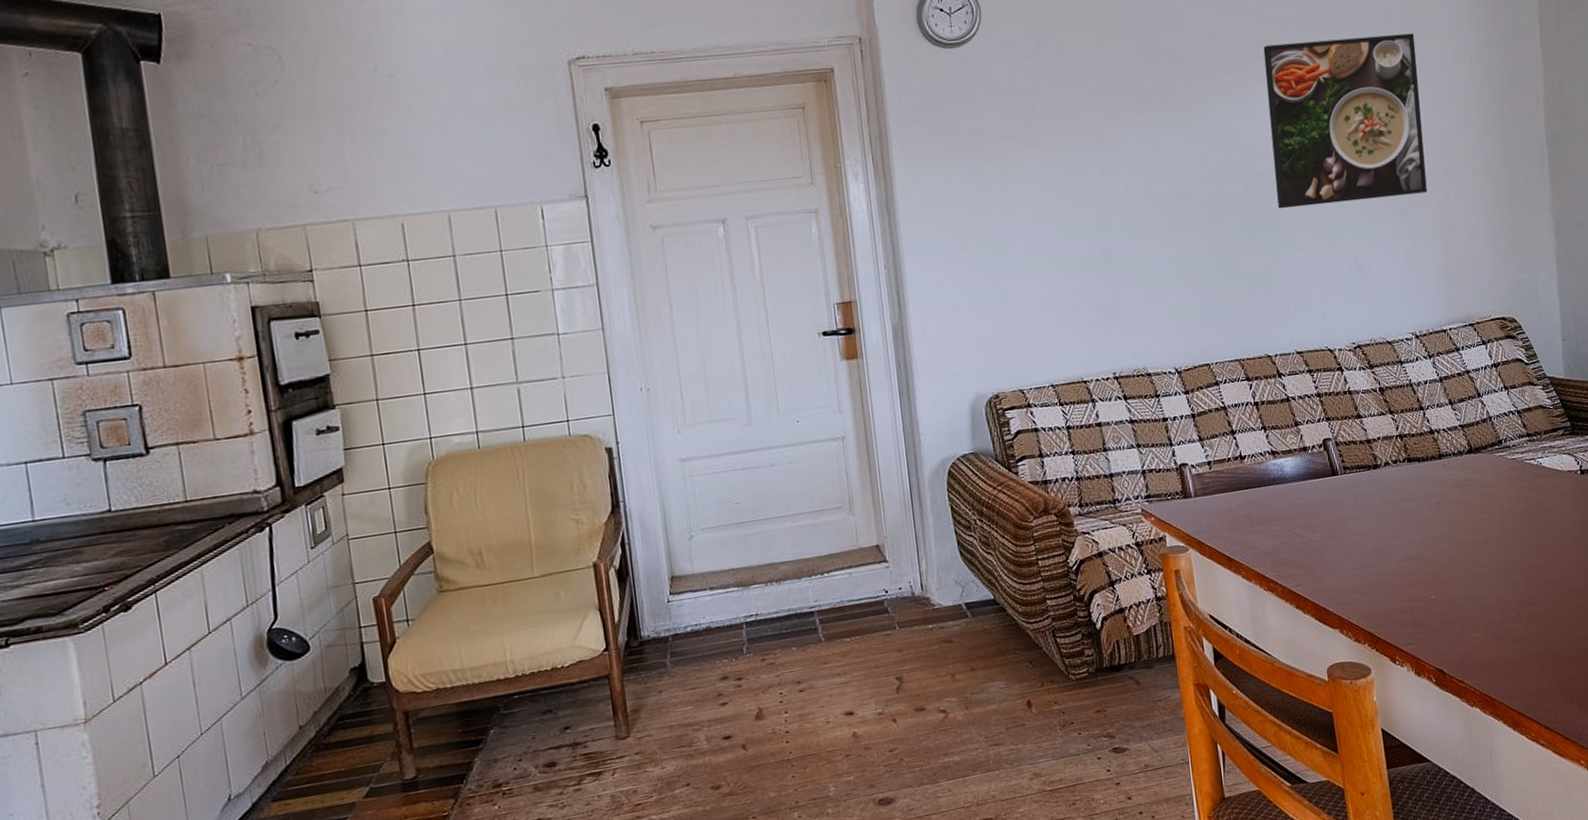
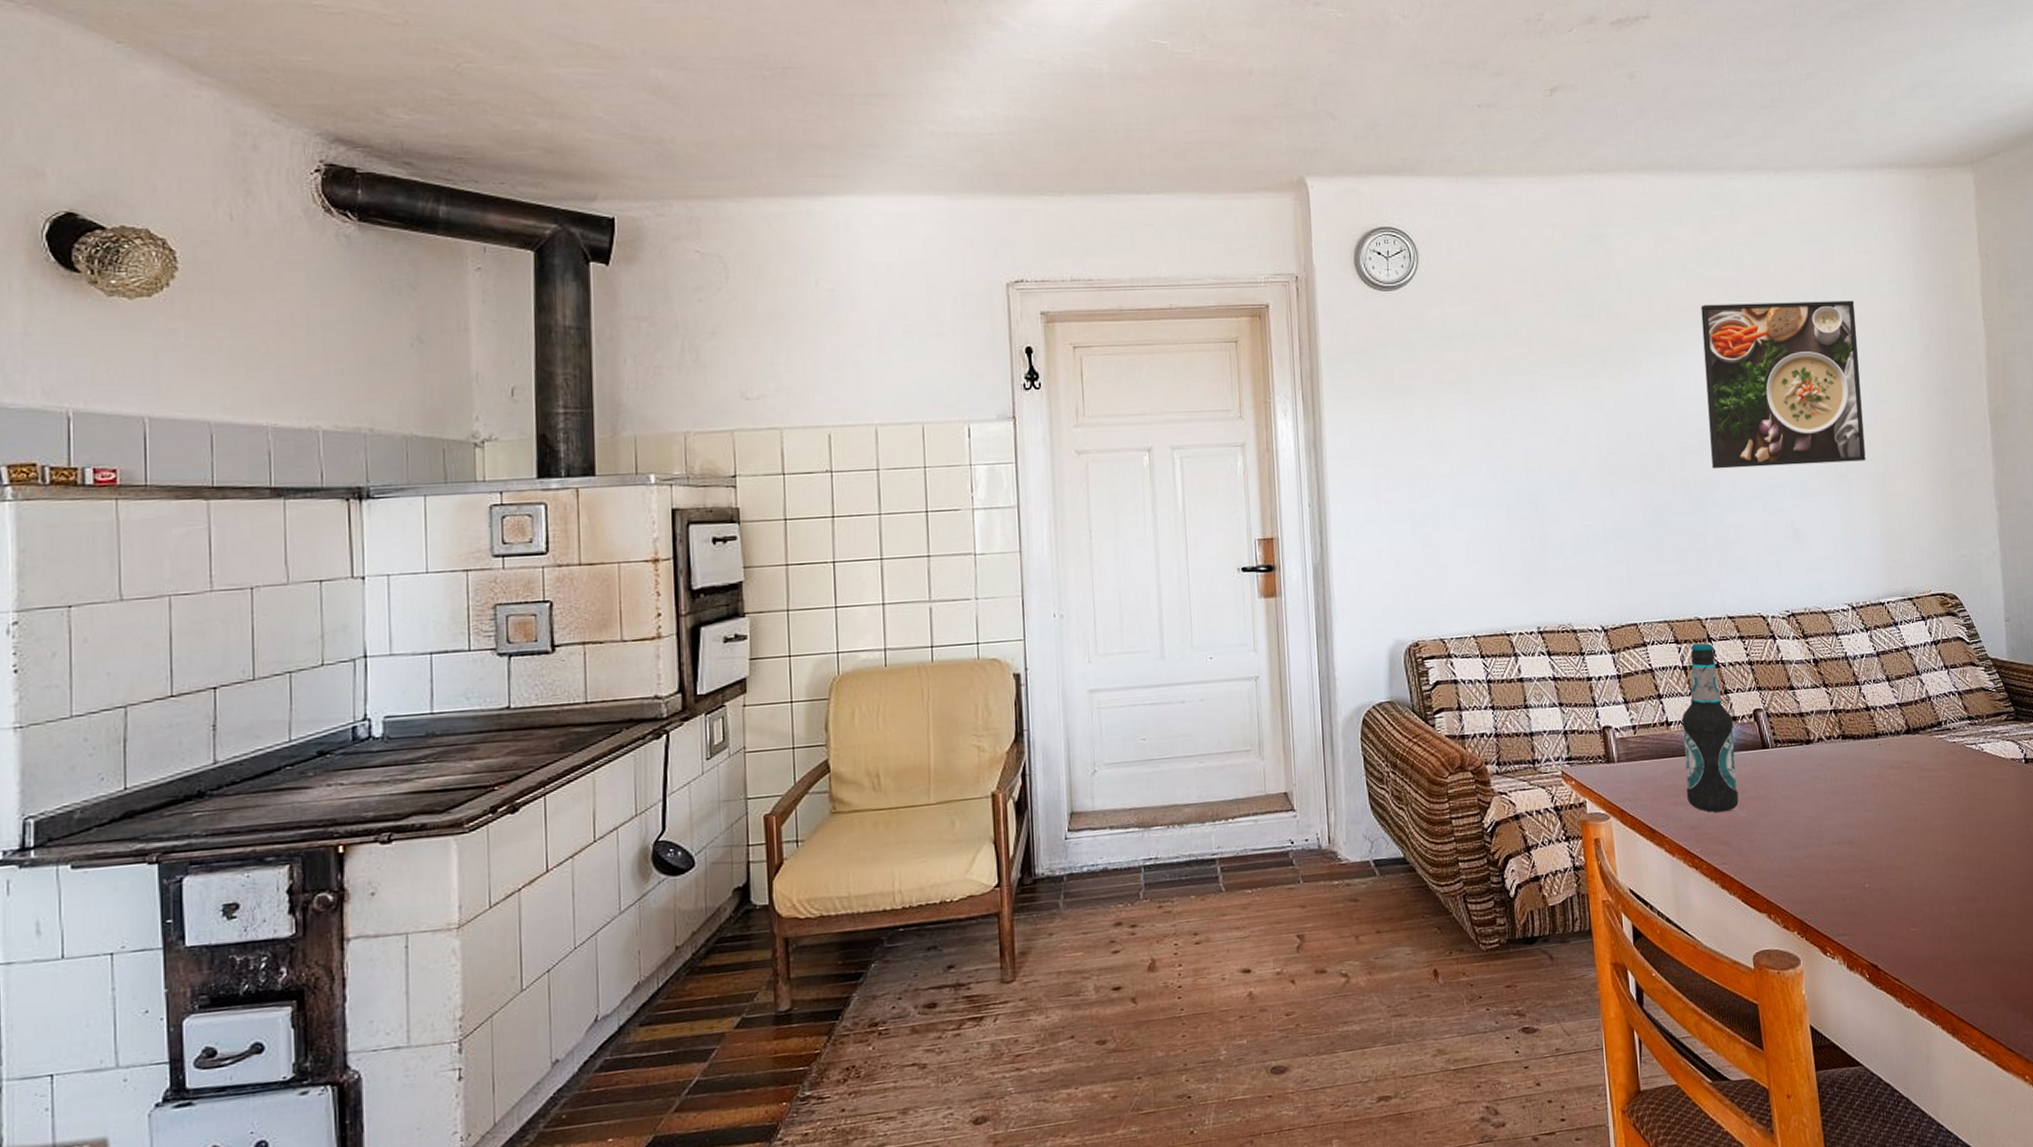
bottle: none [1255,378,1311,539] -> present [1682,642,1739,813]

